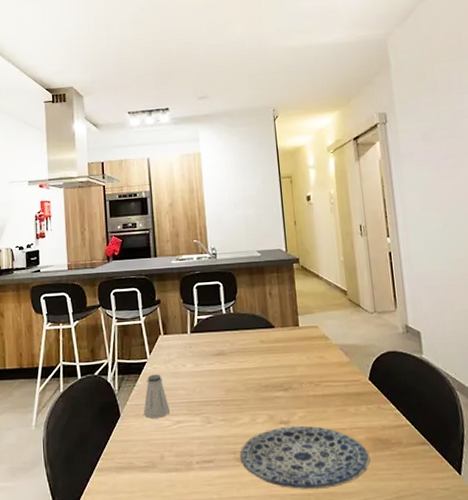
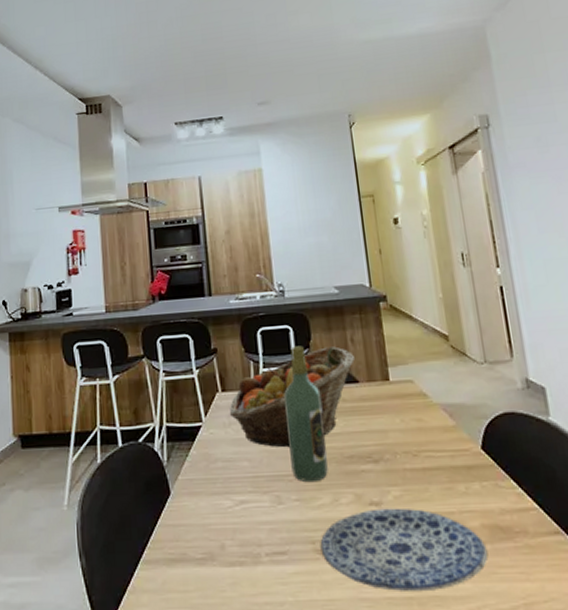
saltshaker: present [144,374,170,418] -> none [199,440,231,497]
fruit basket: none [169,299,273,379] -> present [229,346,356,448]
wine bottle: none [213,298,248,407] -> present [283,346,328,483]

